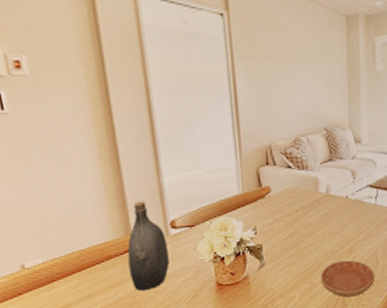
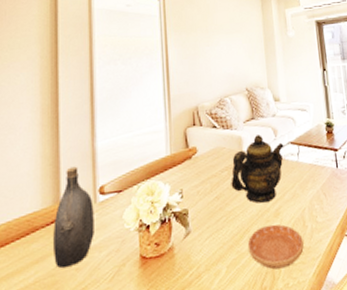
teapot: none [305,176,362,241] -> present [231,134,284,204]

